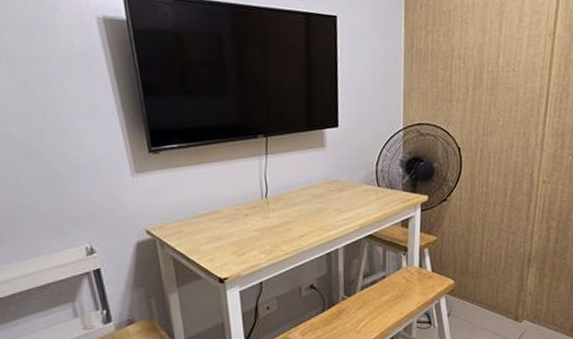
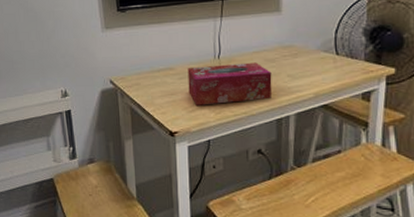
tissue box: none [234,199,321,248] -> present [187,62,272,105]

